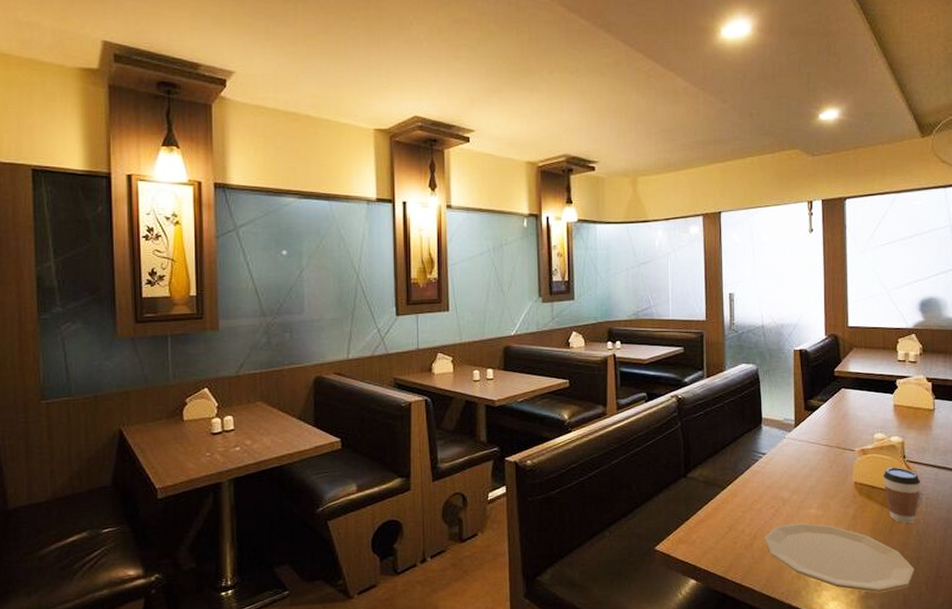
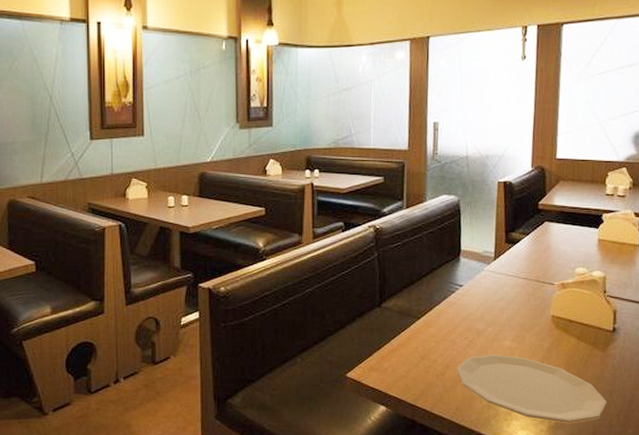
coffee cup: present [884,467,921,523] -> none [582,301,620,357]

